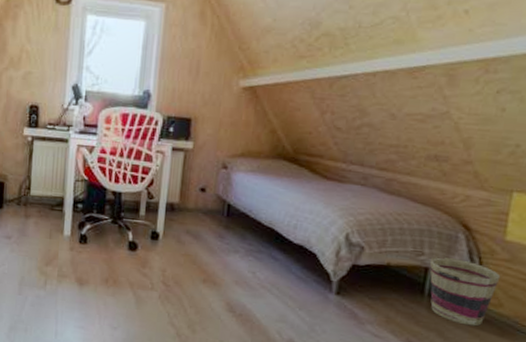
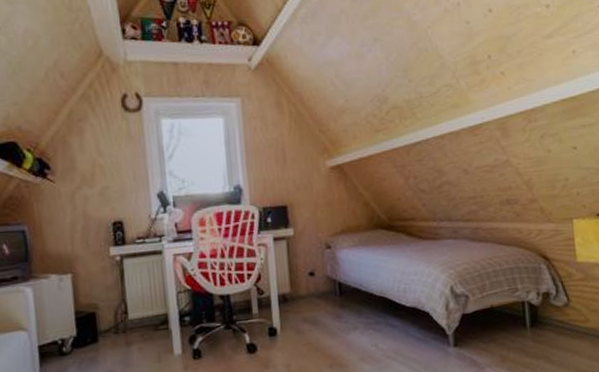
basket: present [429,257,501,326] -> none [524,287,582,346]

